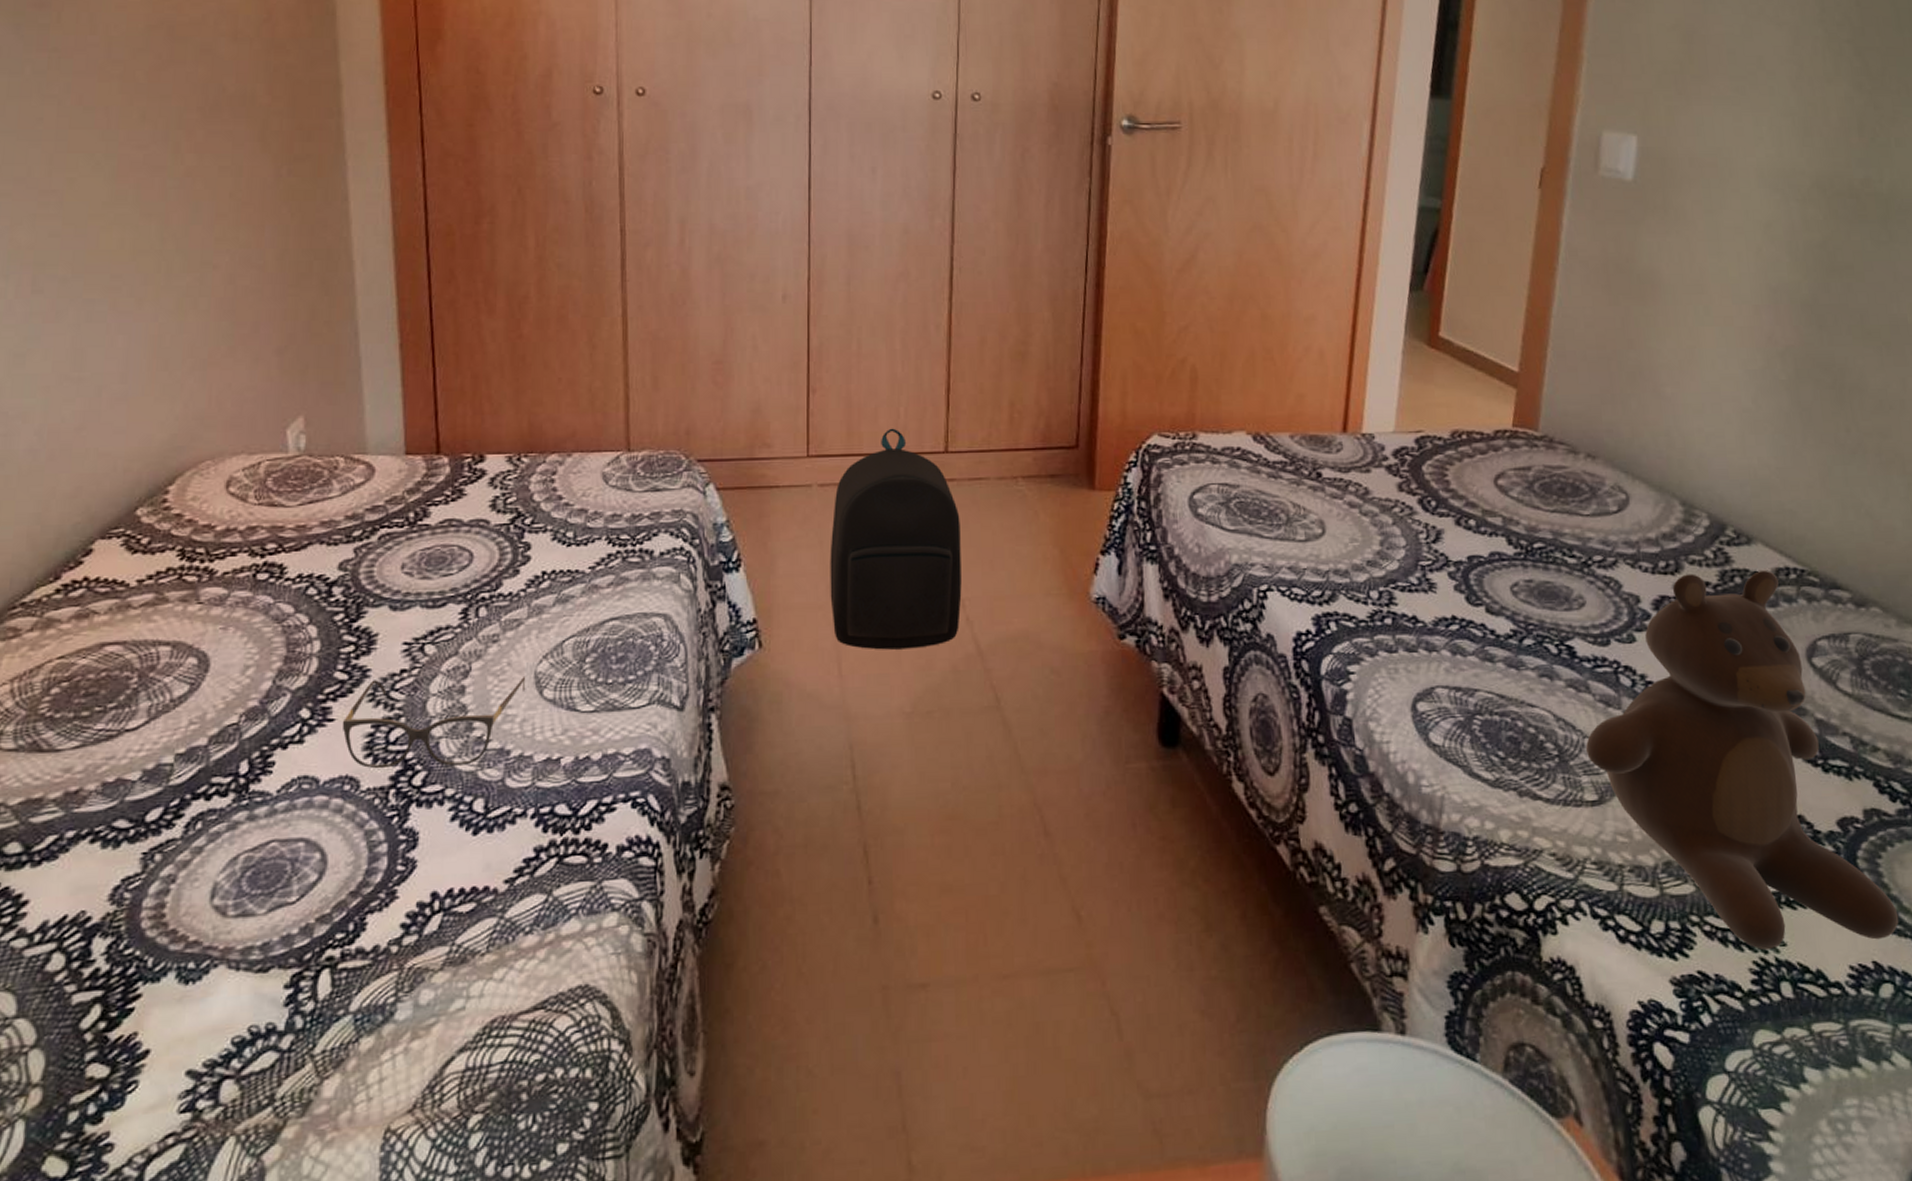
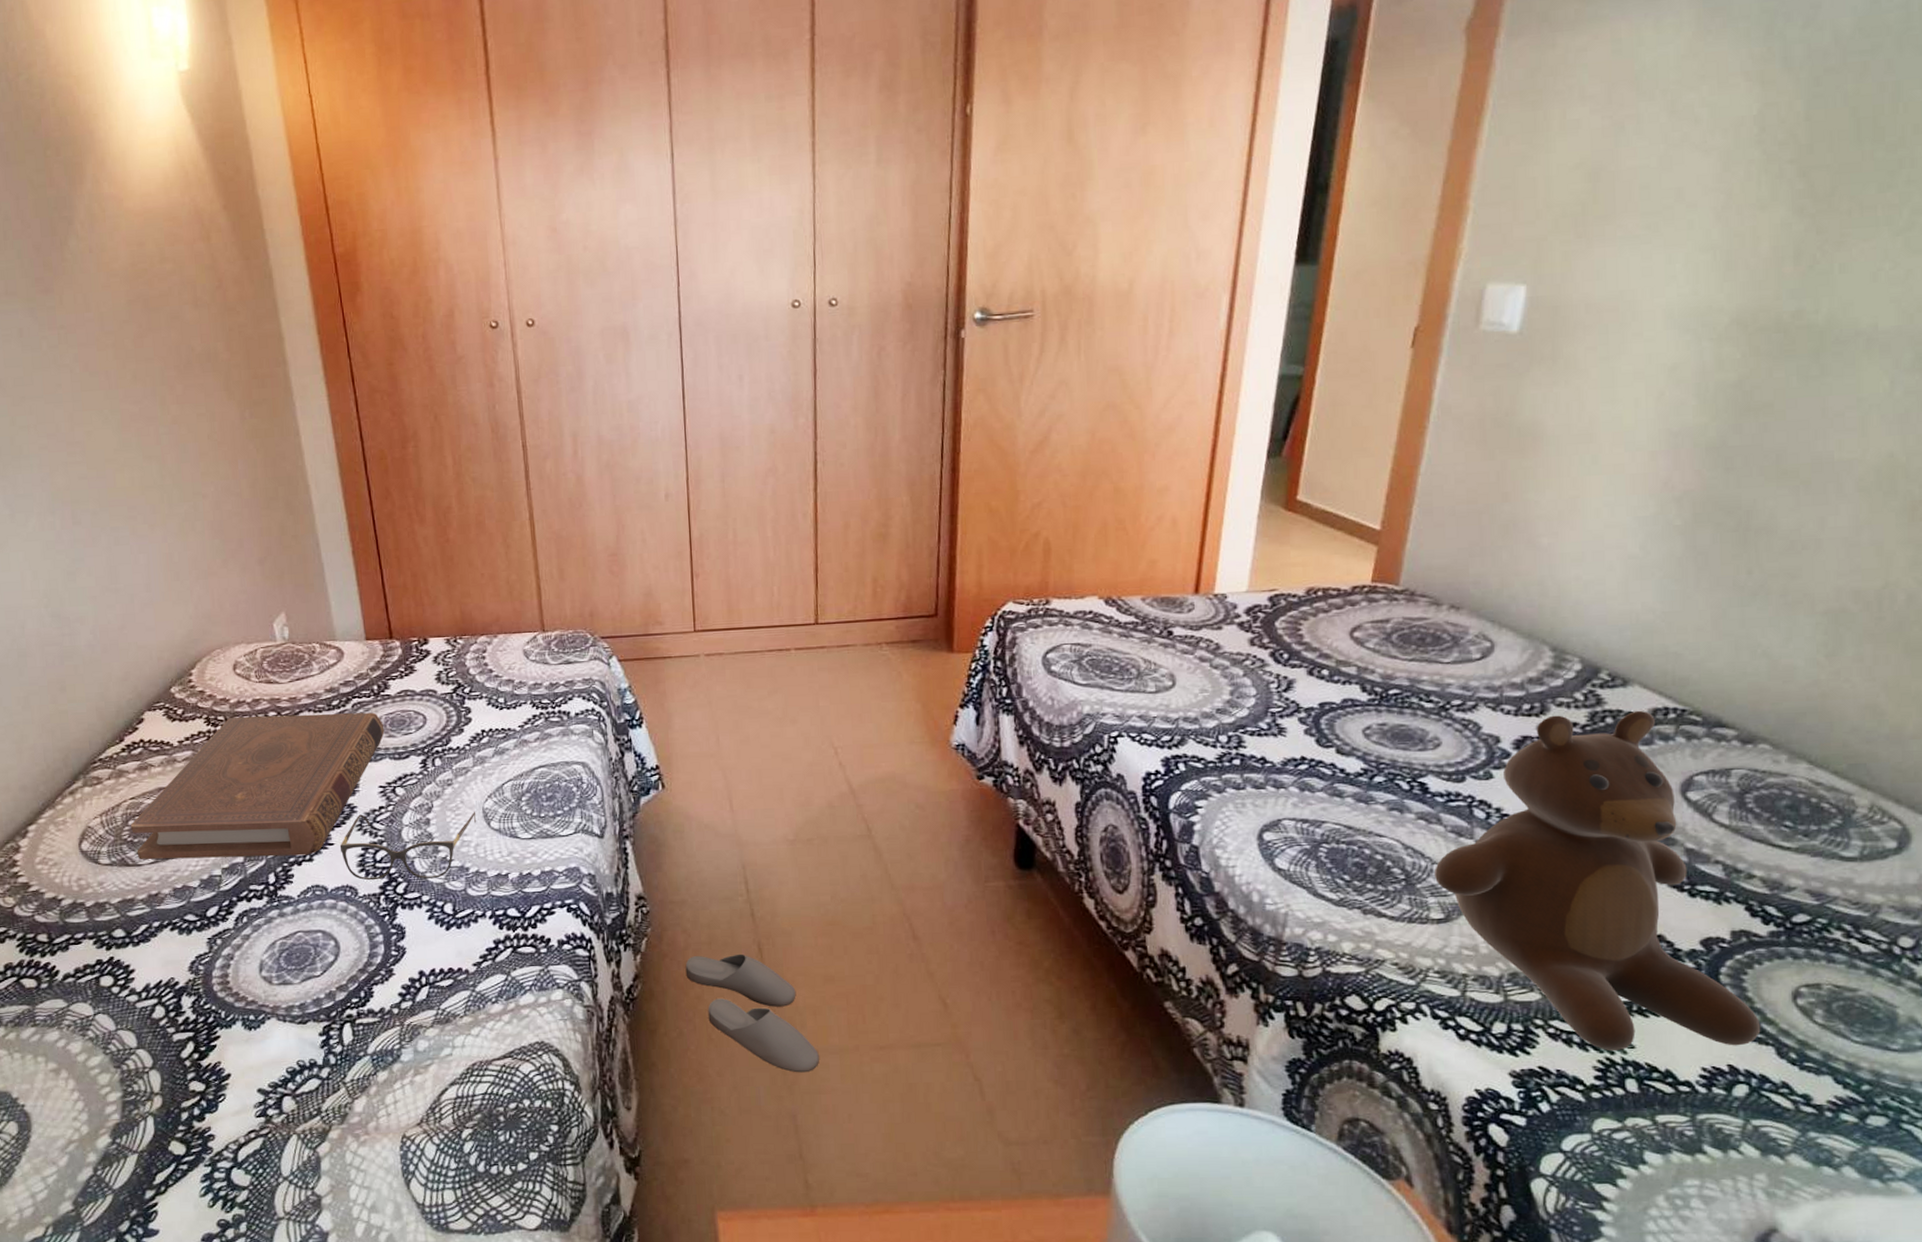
book: none [53,547,418,742] -> present [131,712,385,859]
slippers: none [774,858,931,1015] -> present [685,954,819,1073]
backpack: present [830,428,962,650] -> none [717,604,835,790]

